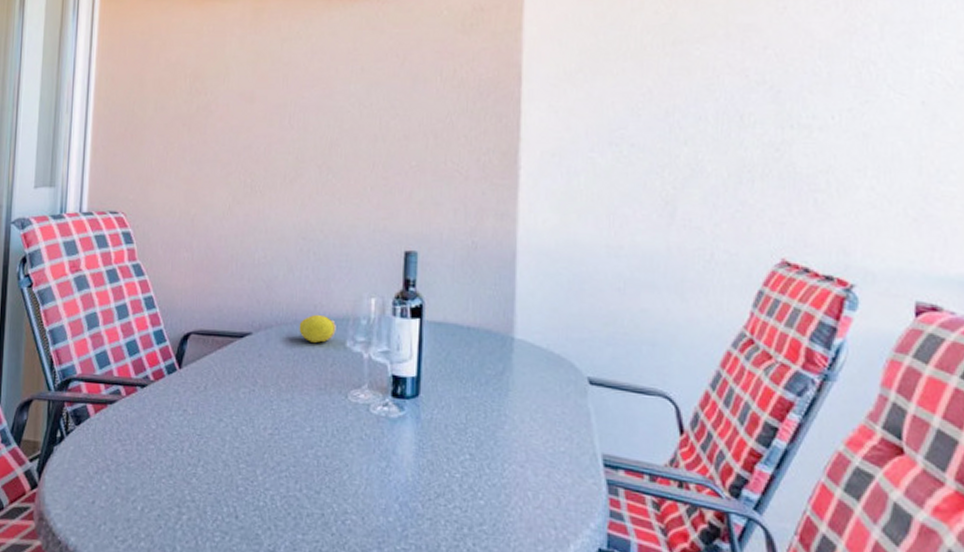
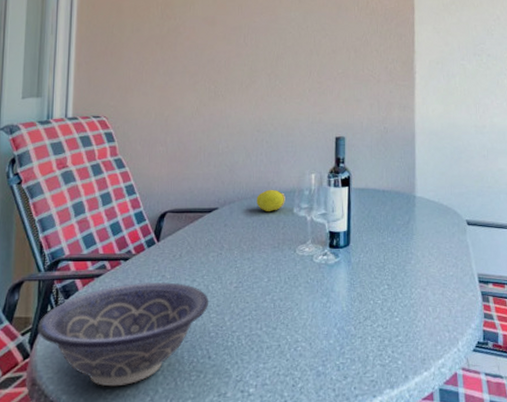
decorative bowl: none [46,415,237,536] -> present [38,282,208,387]

